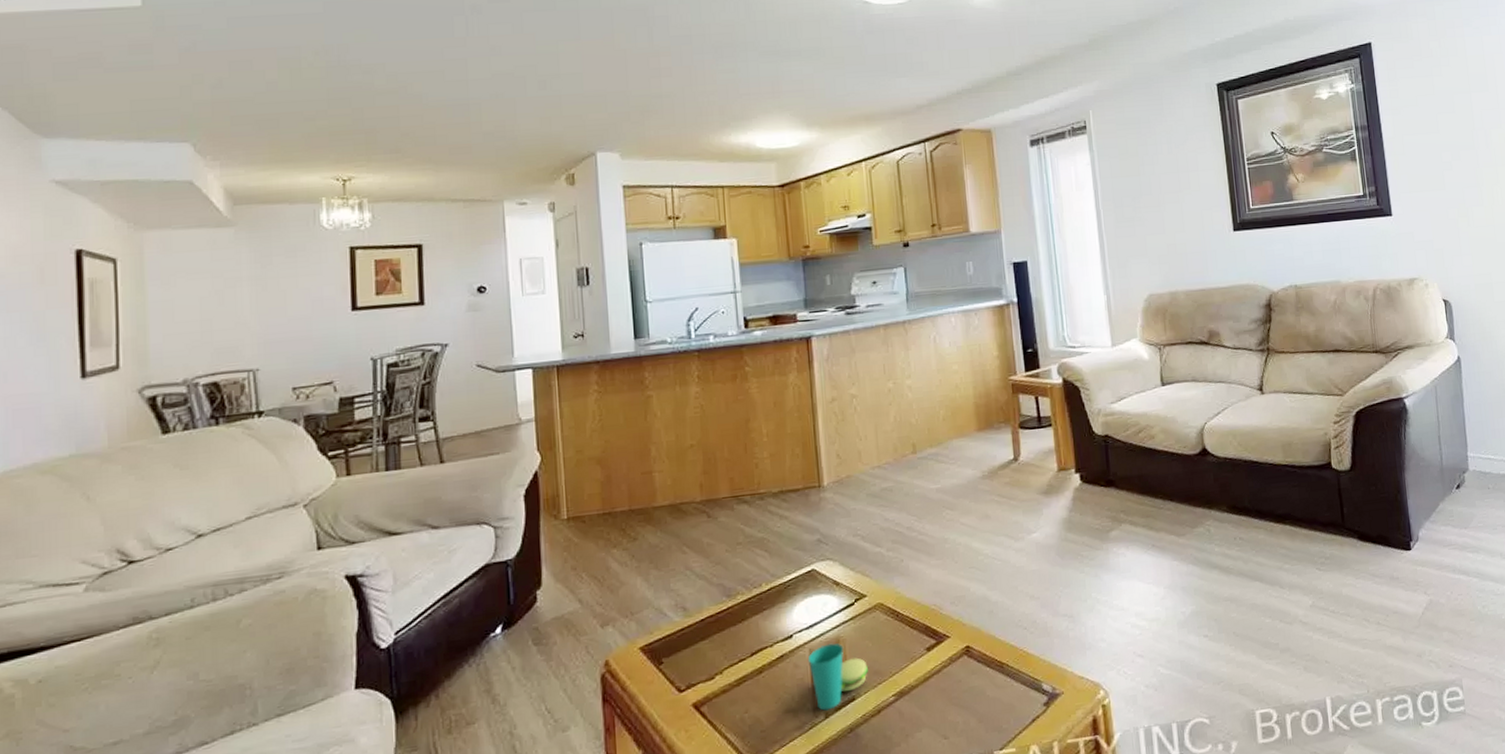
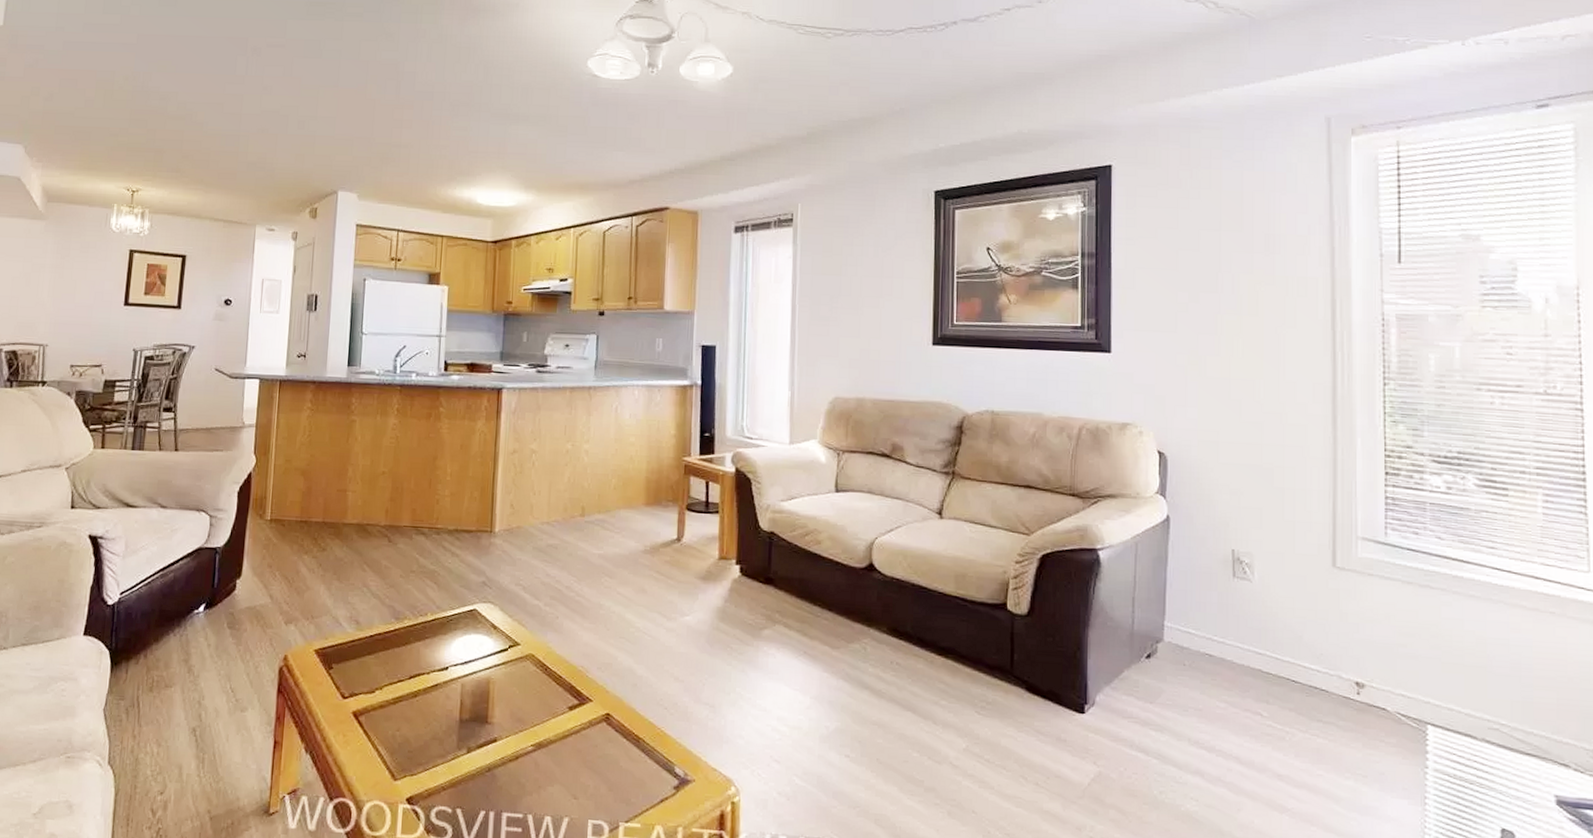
cup: present [807,643,868,711] -> none [458,682,512,746]

